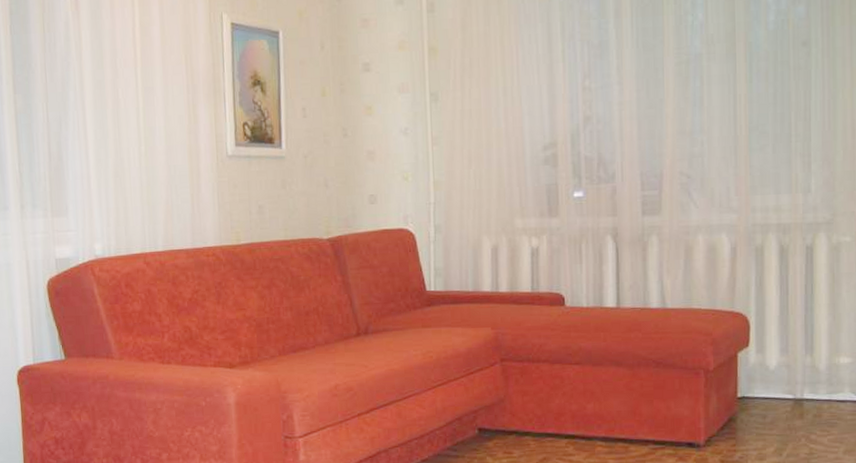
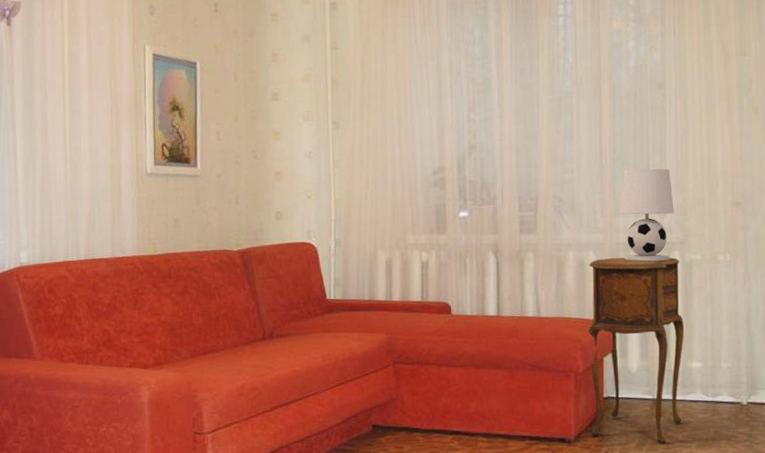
side table: none [719,239,831,450] -> present [587,257,685,445]
table lamp: none [756,138,820,244] -> present [619,168,674,261]

